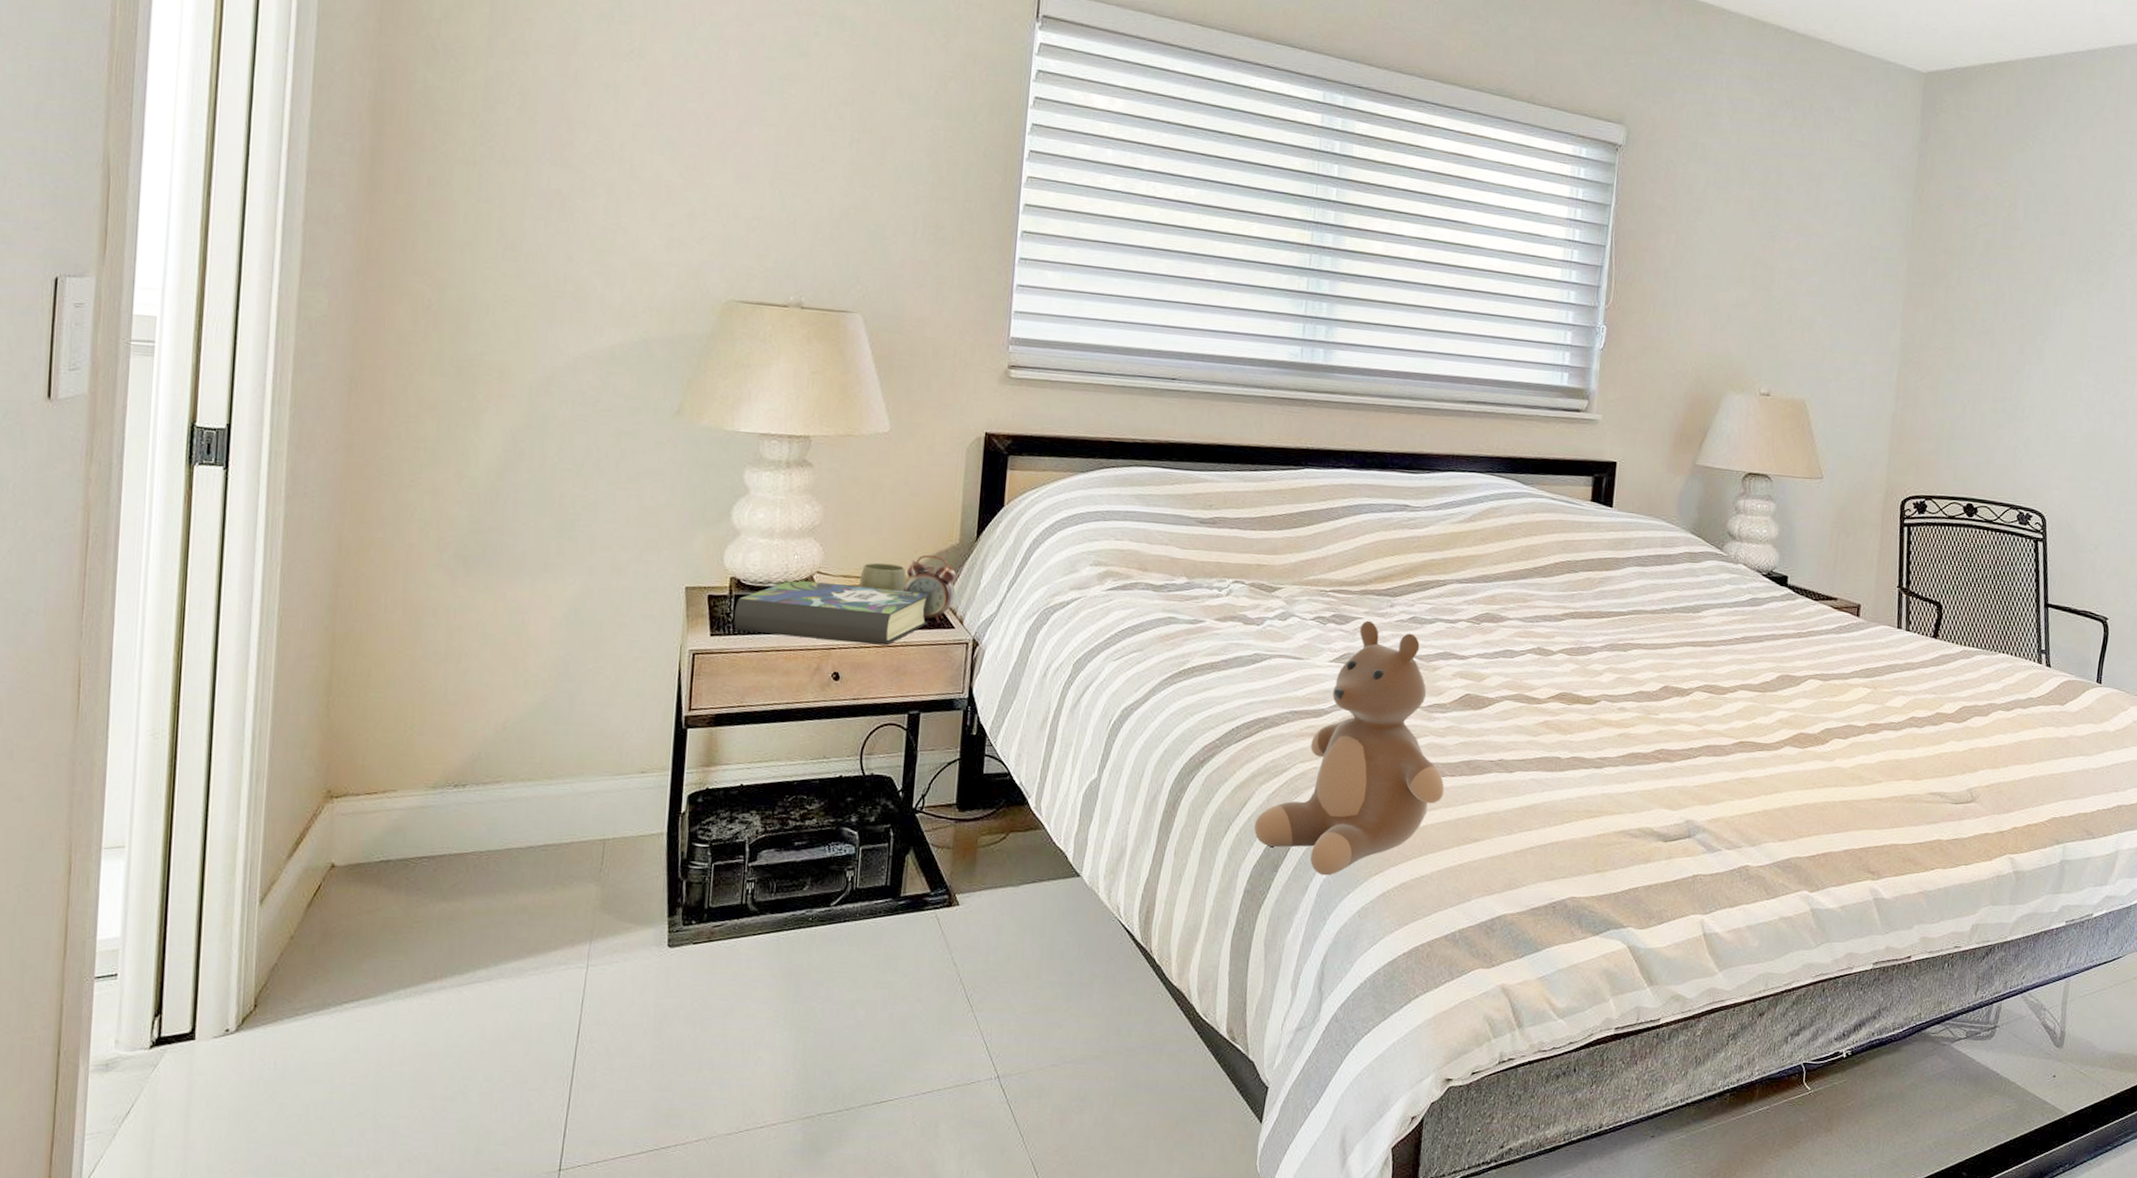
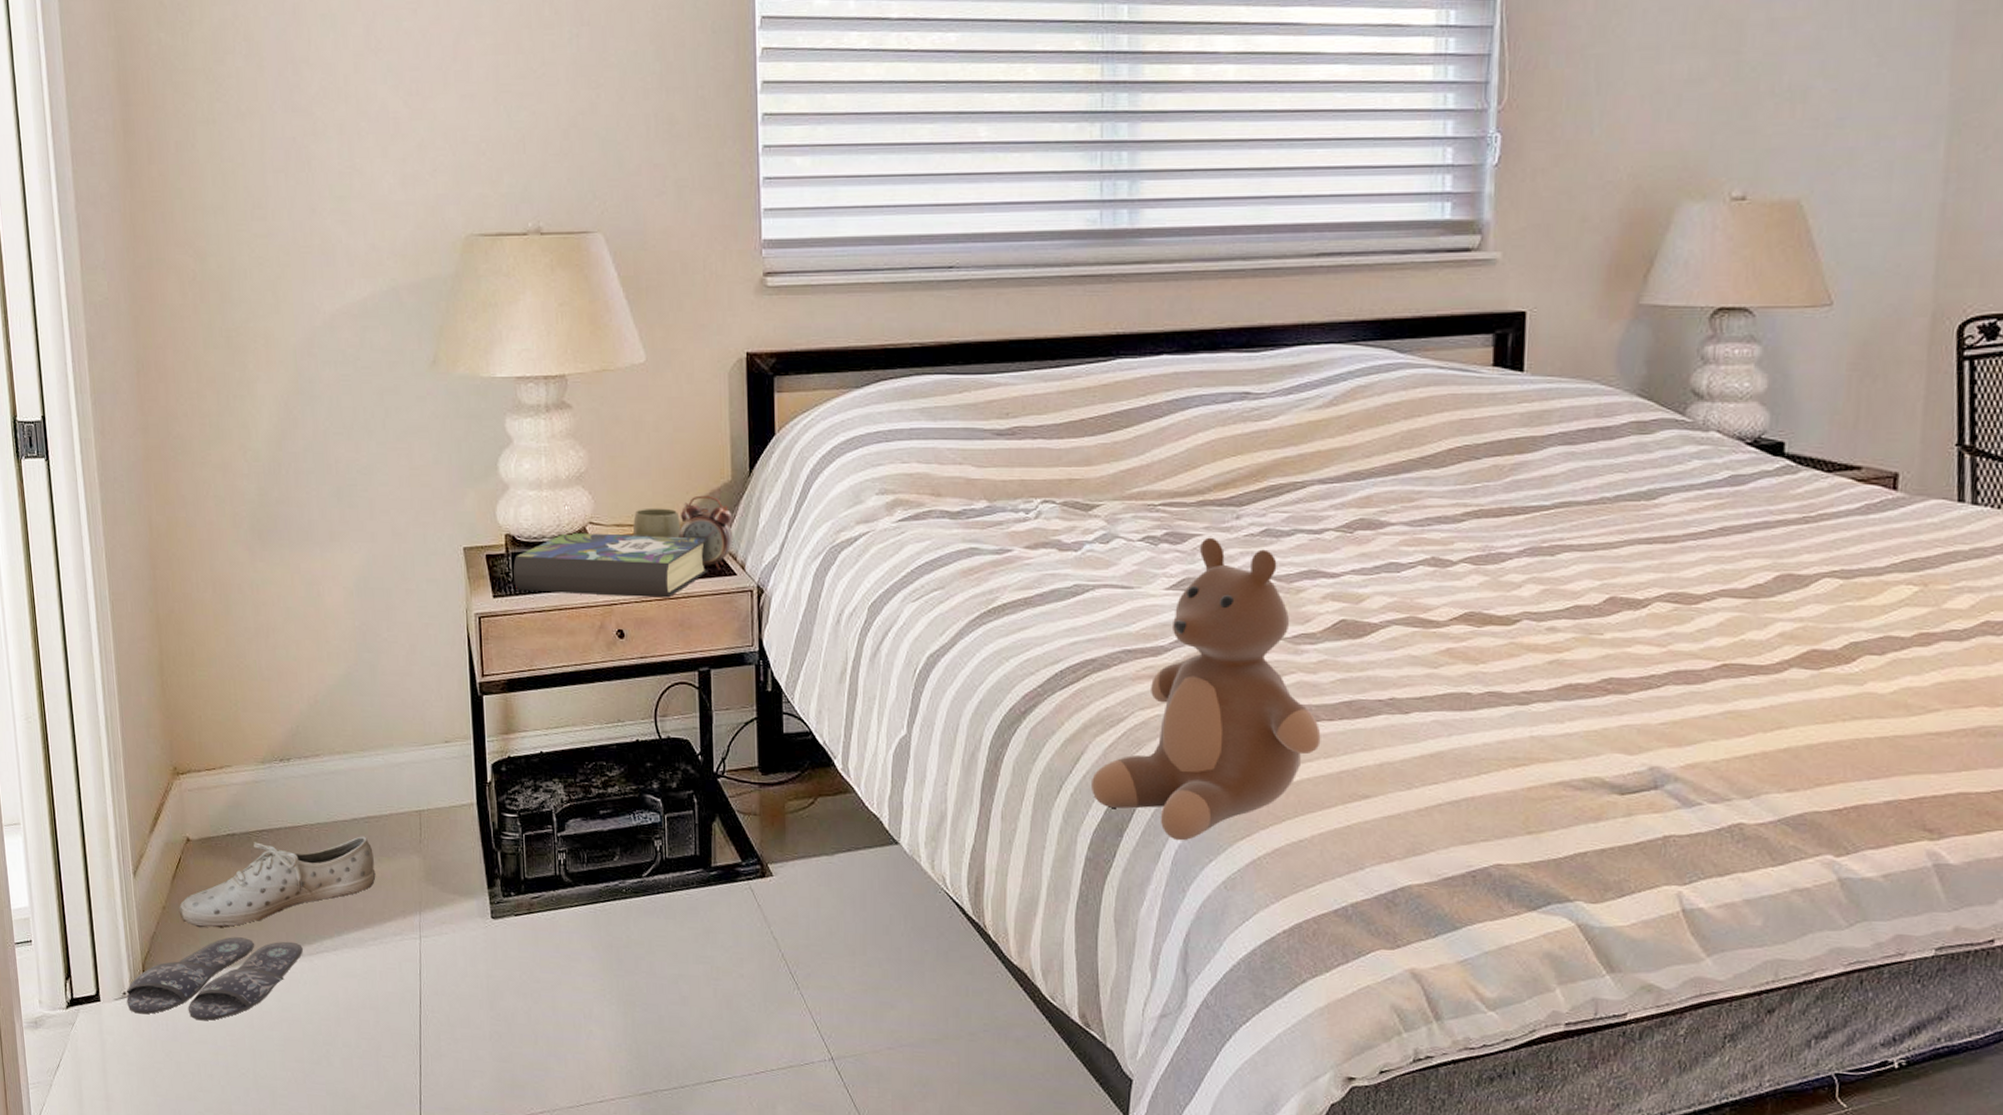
slippers: none [229,968,452,1058] -> present [126,937,303,1021]
shoe: none [309,864,547,959] -> present [178,836,376,928]

